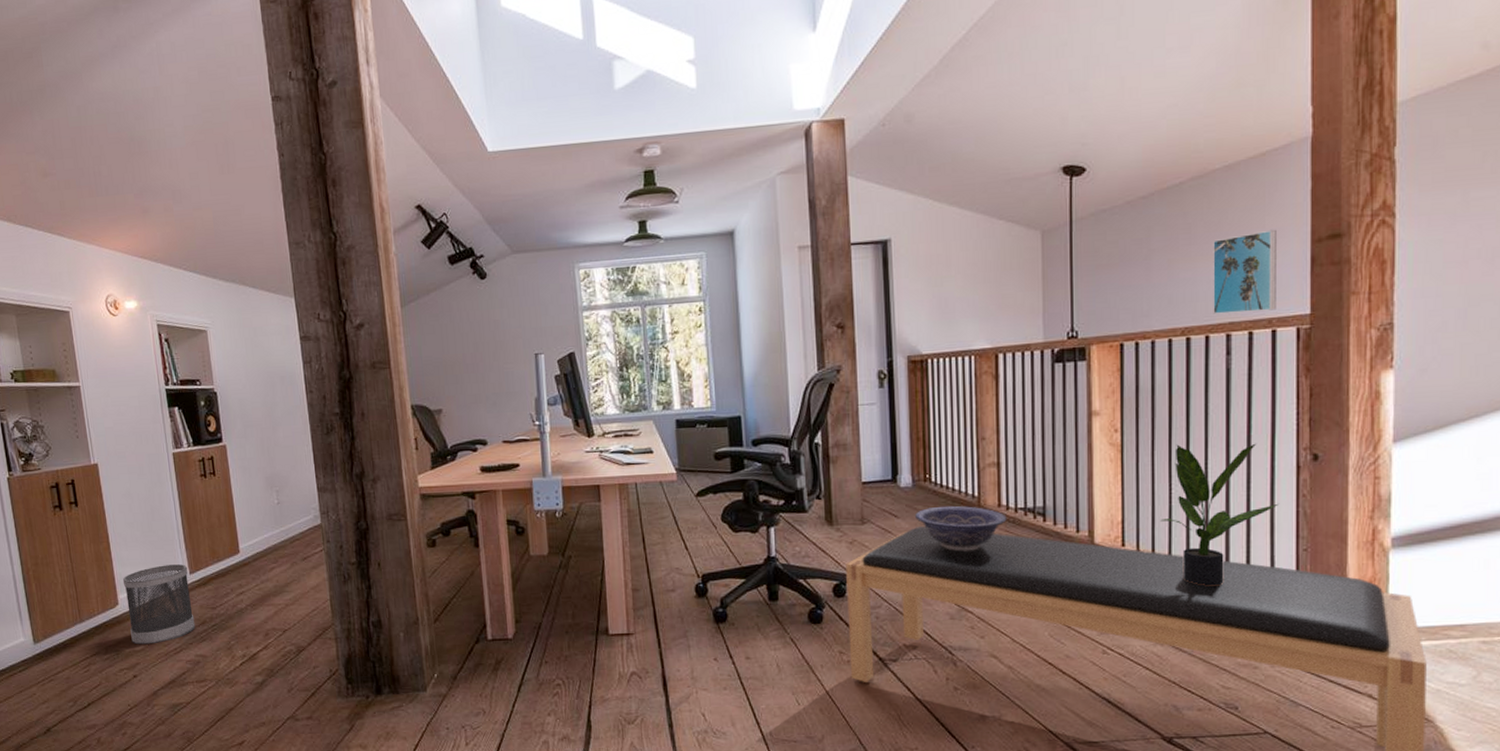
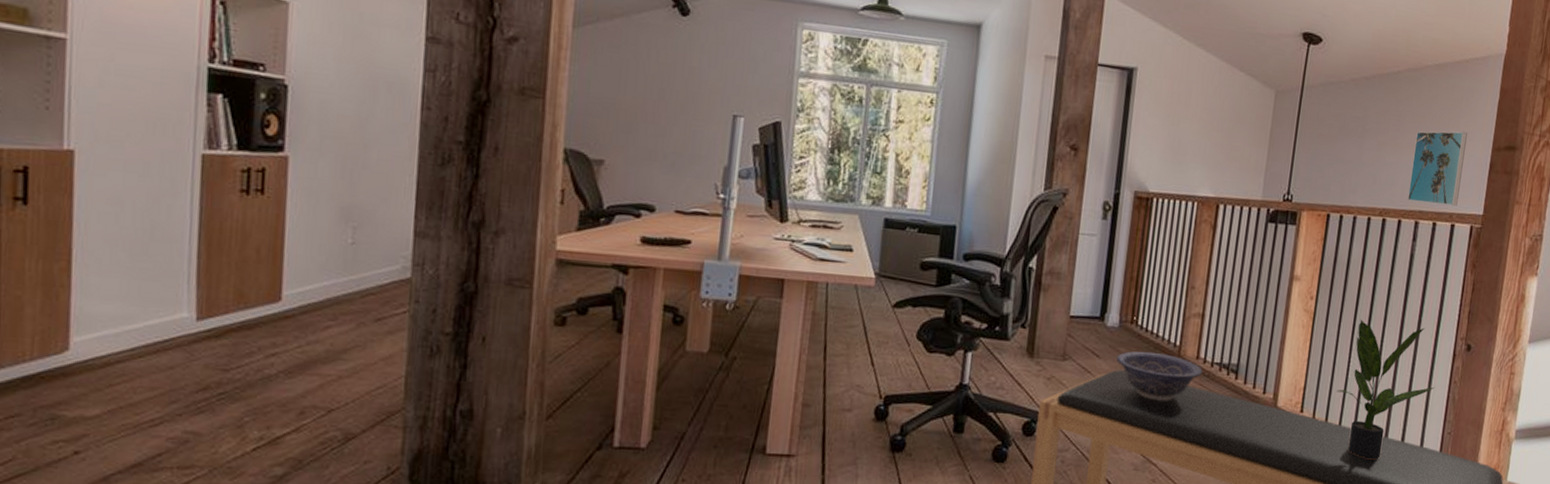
wastebasket: present [122,564,196,645] -> none [81,303,195,411]

